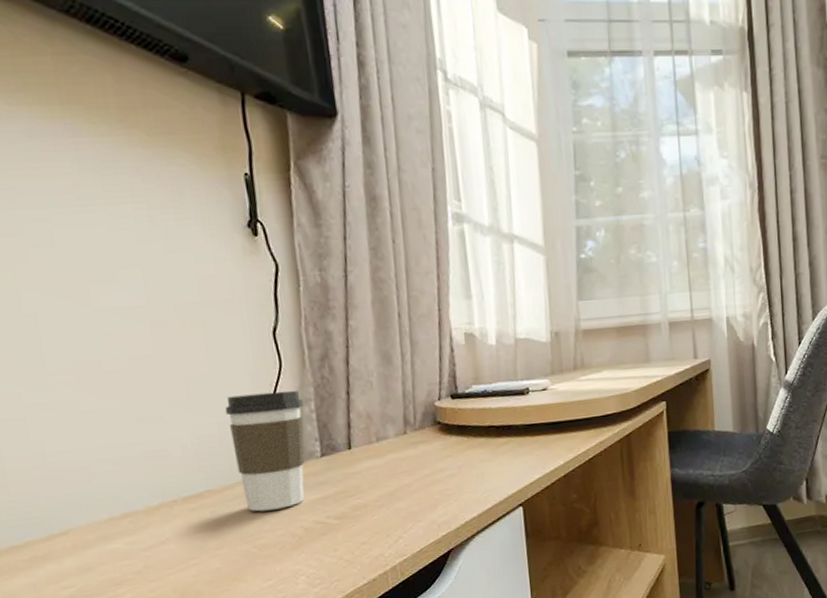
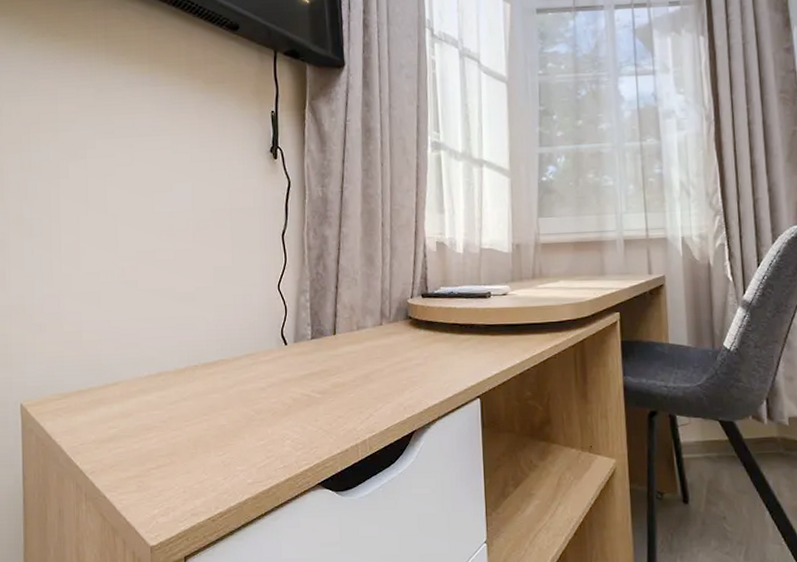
coffee cup: present [225,390,305,512] -> none [240,282,300,381]

